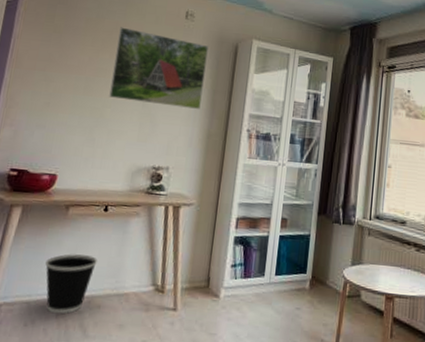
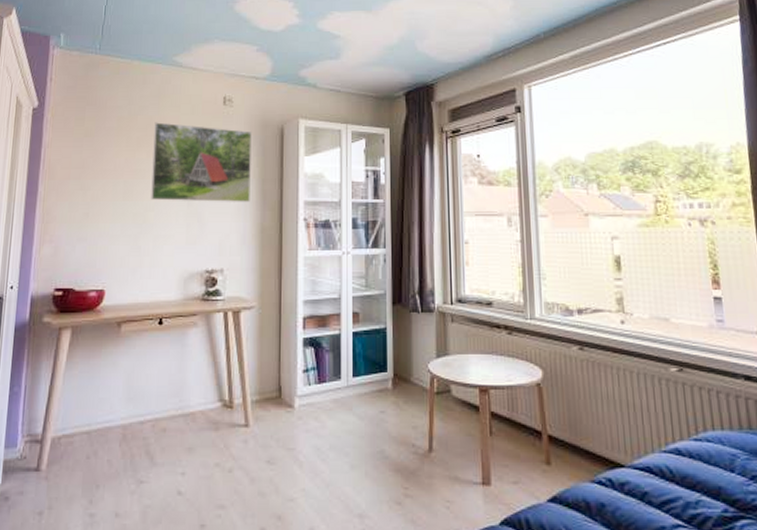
wastebasket: present [45,254,97,314] -> none [102,375,157,442]

